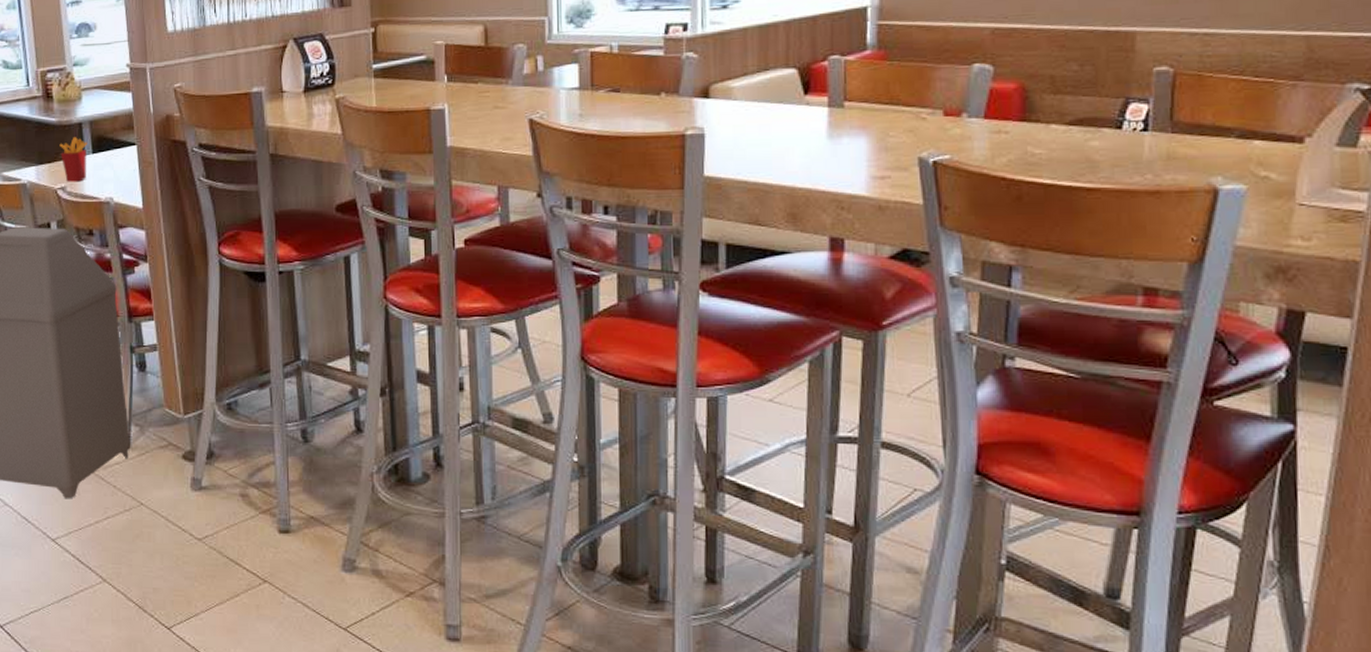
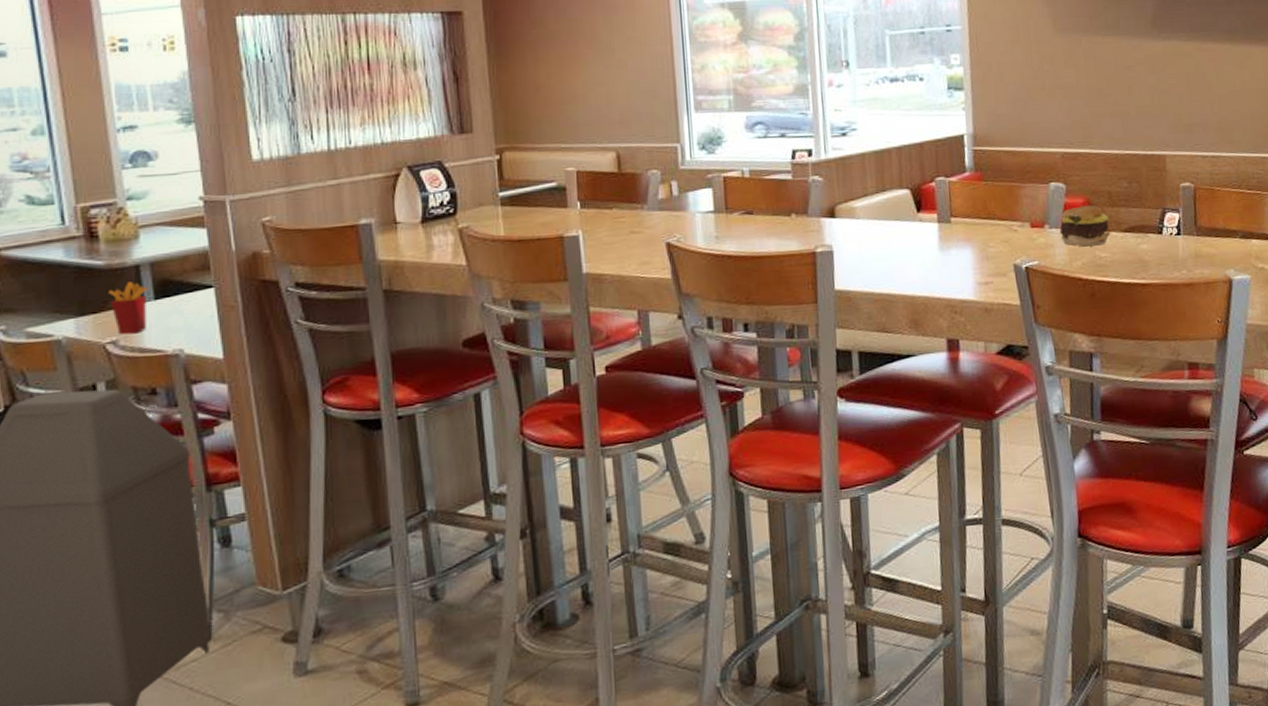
burger: none [981,91,1050,141] -> present [1059,205,1111,247]

